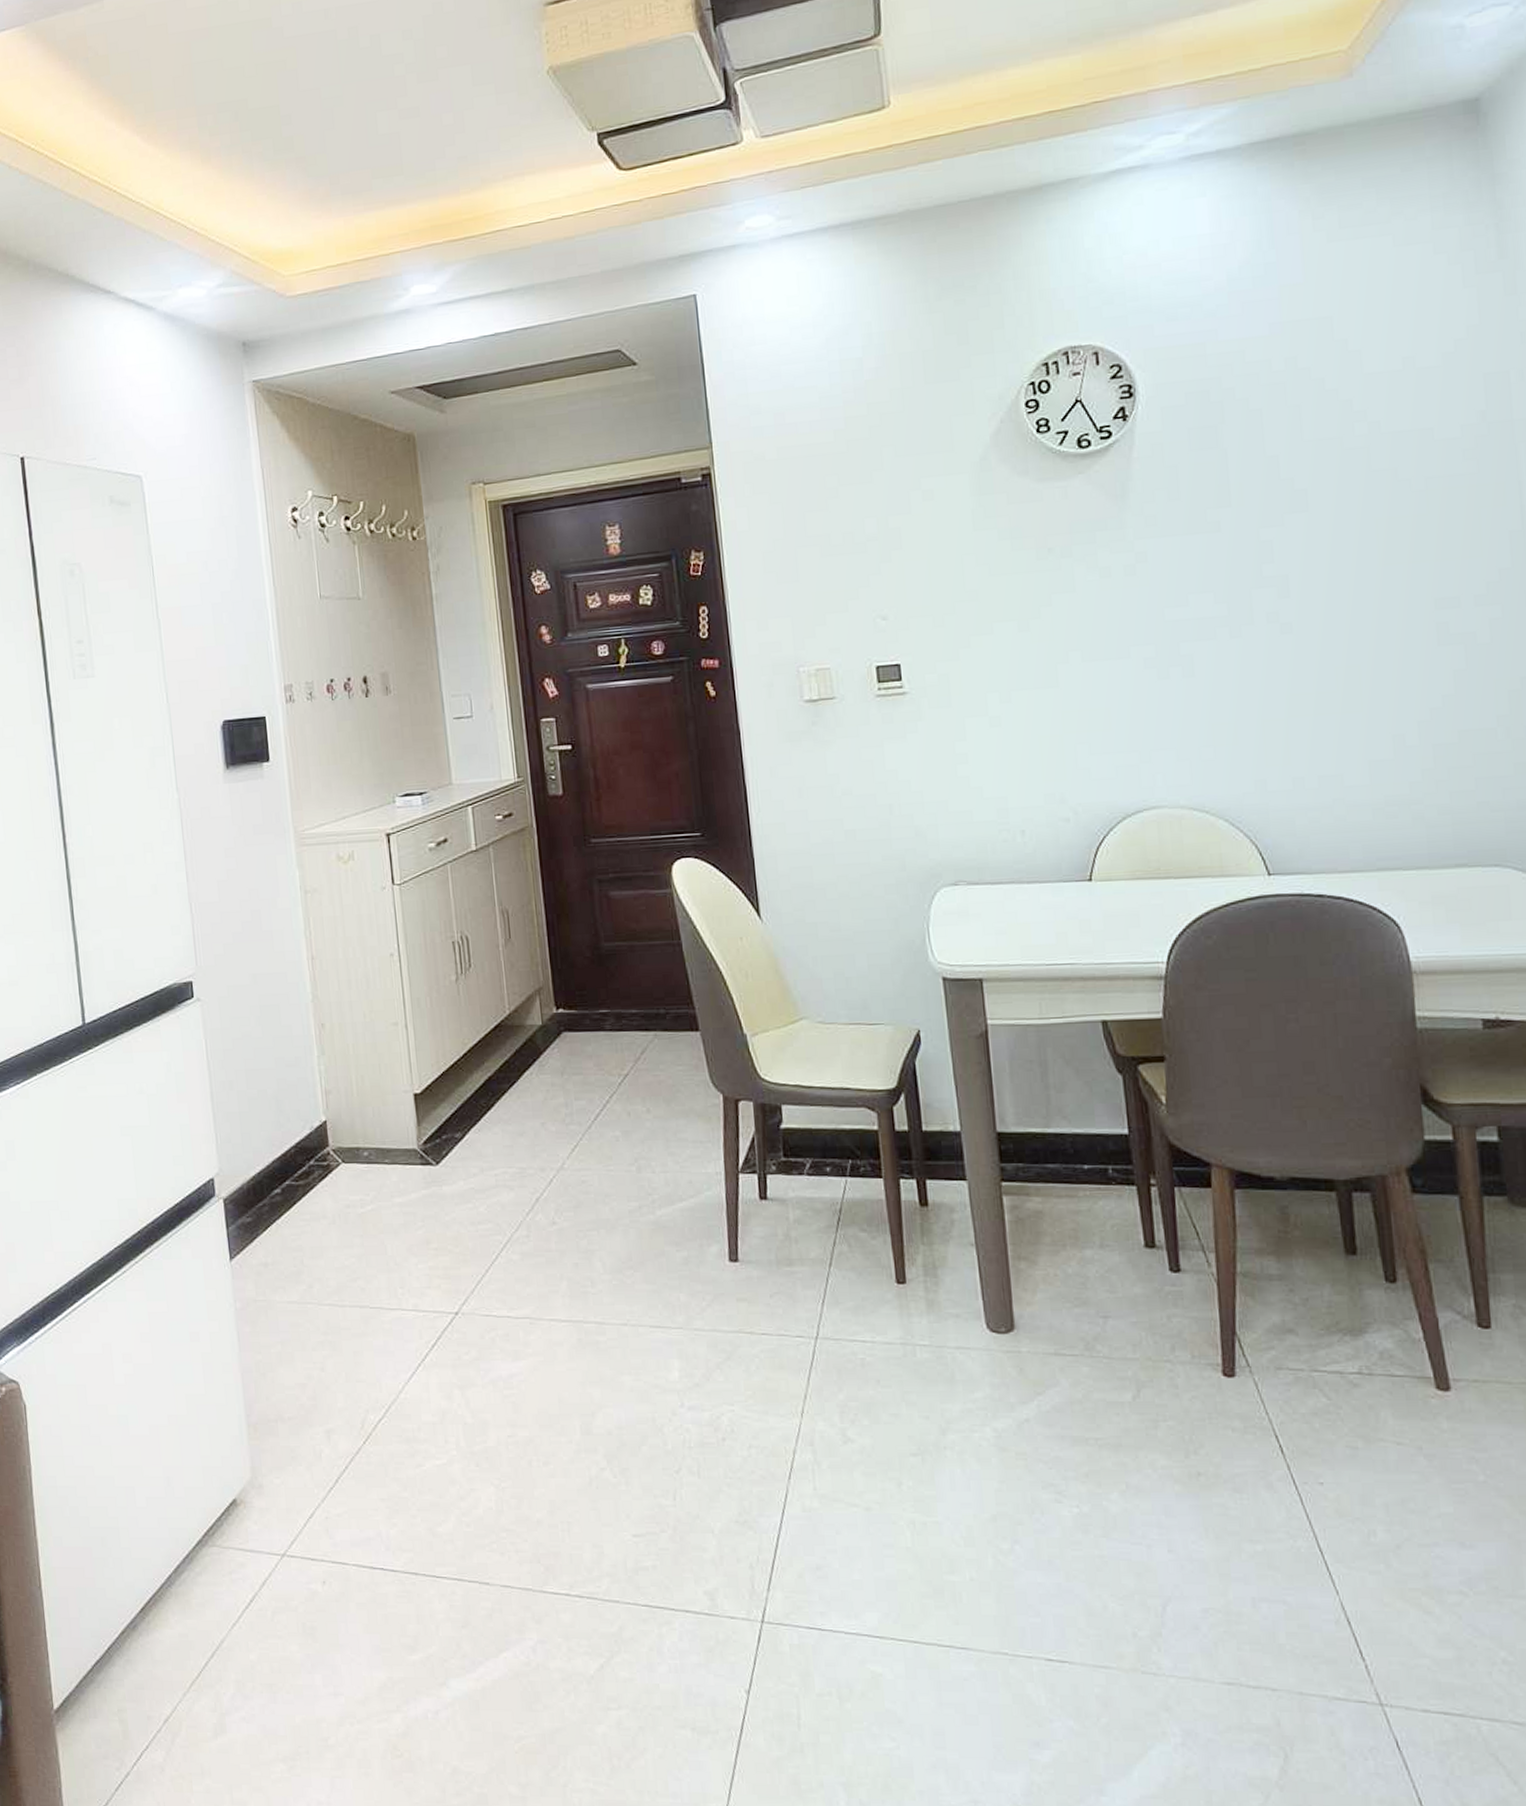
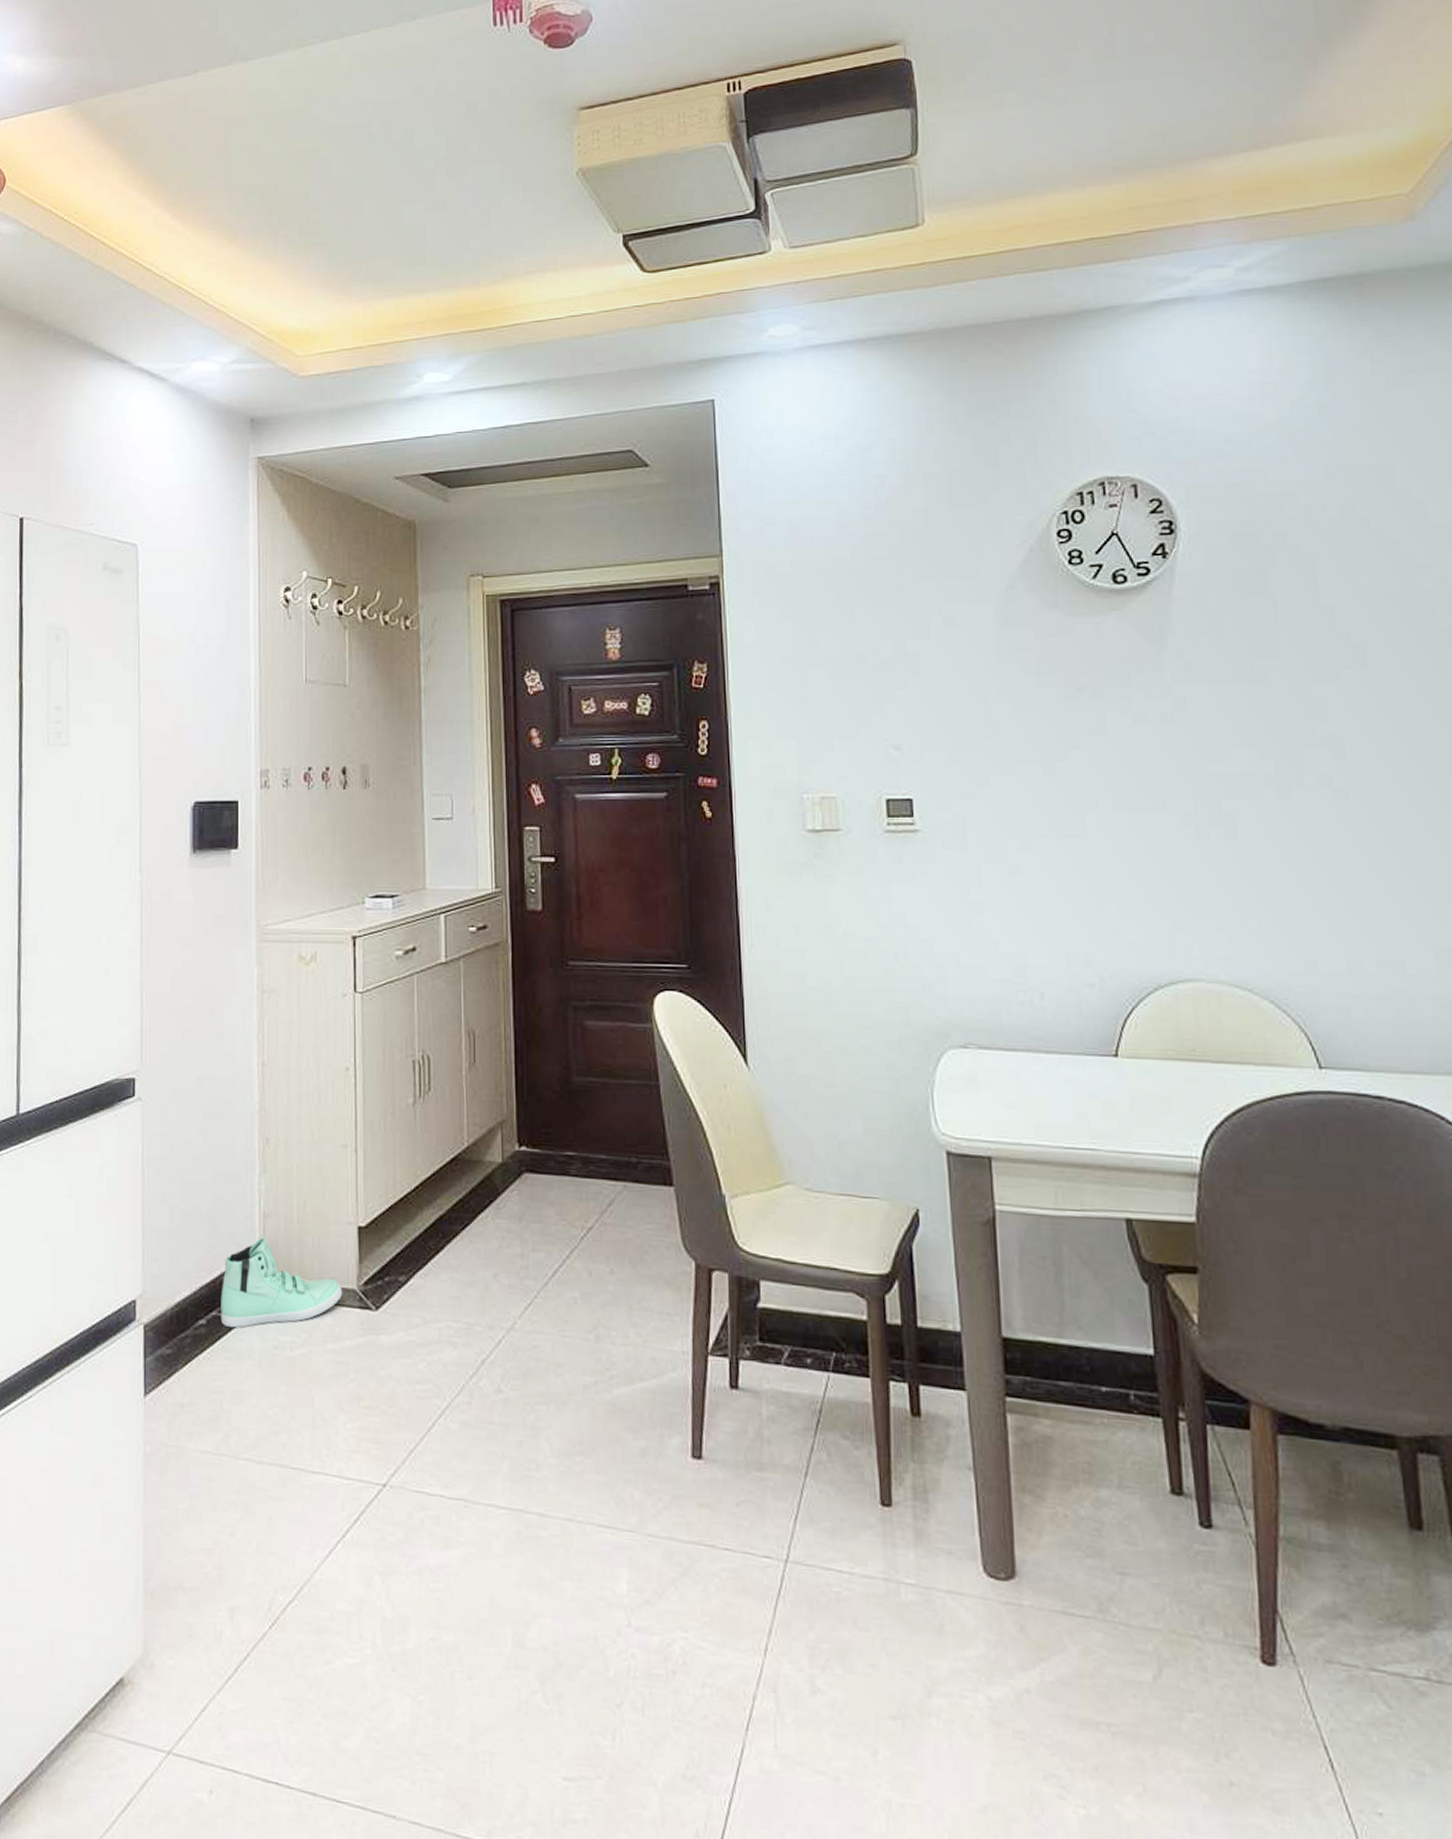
sneaker: none [292,1112,405,1194] -> present [220,1238,343,1329]

